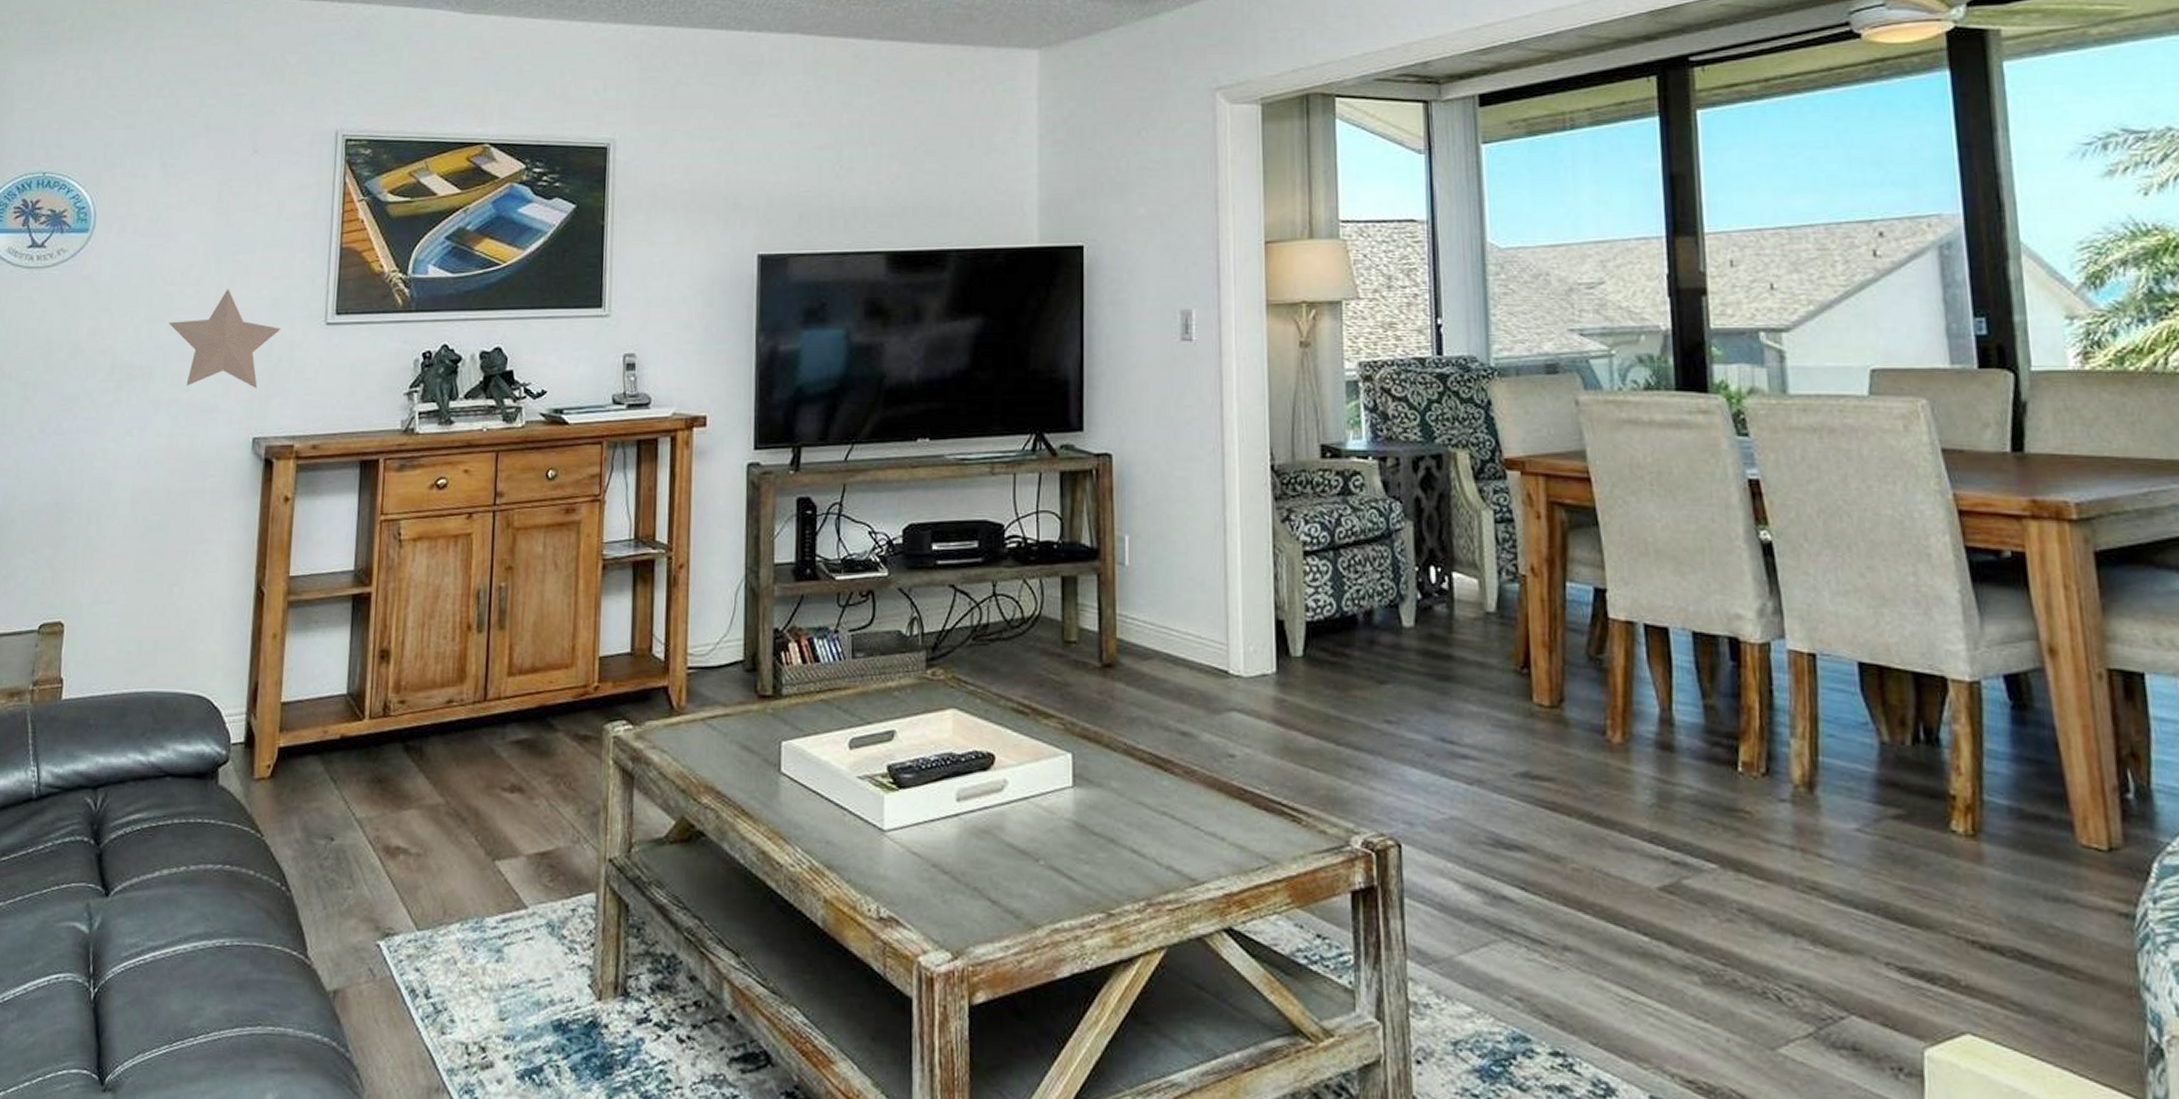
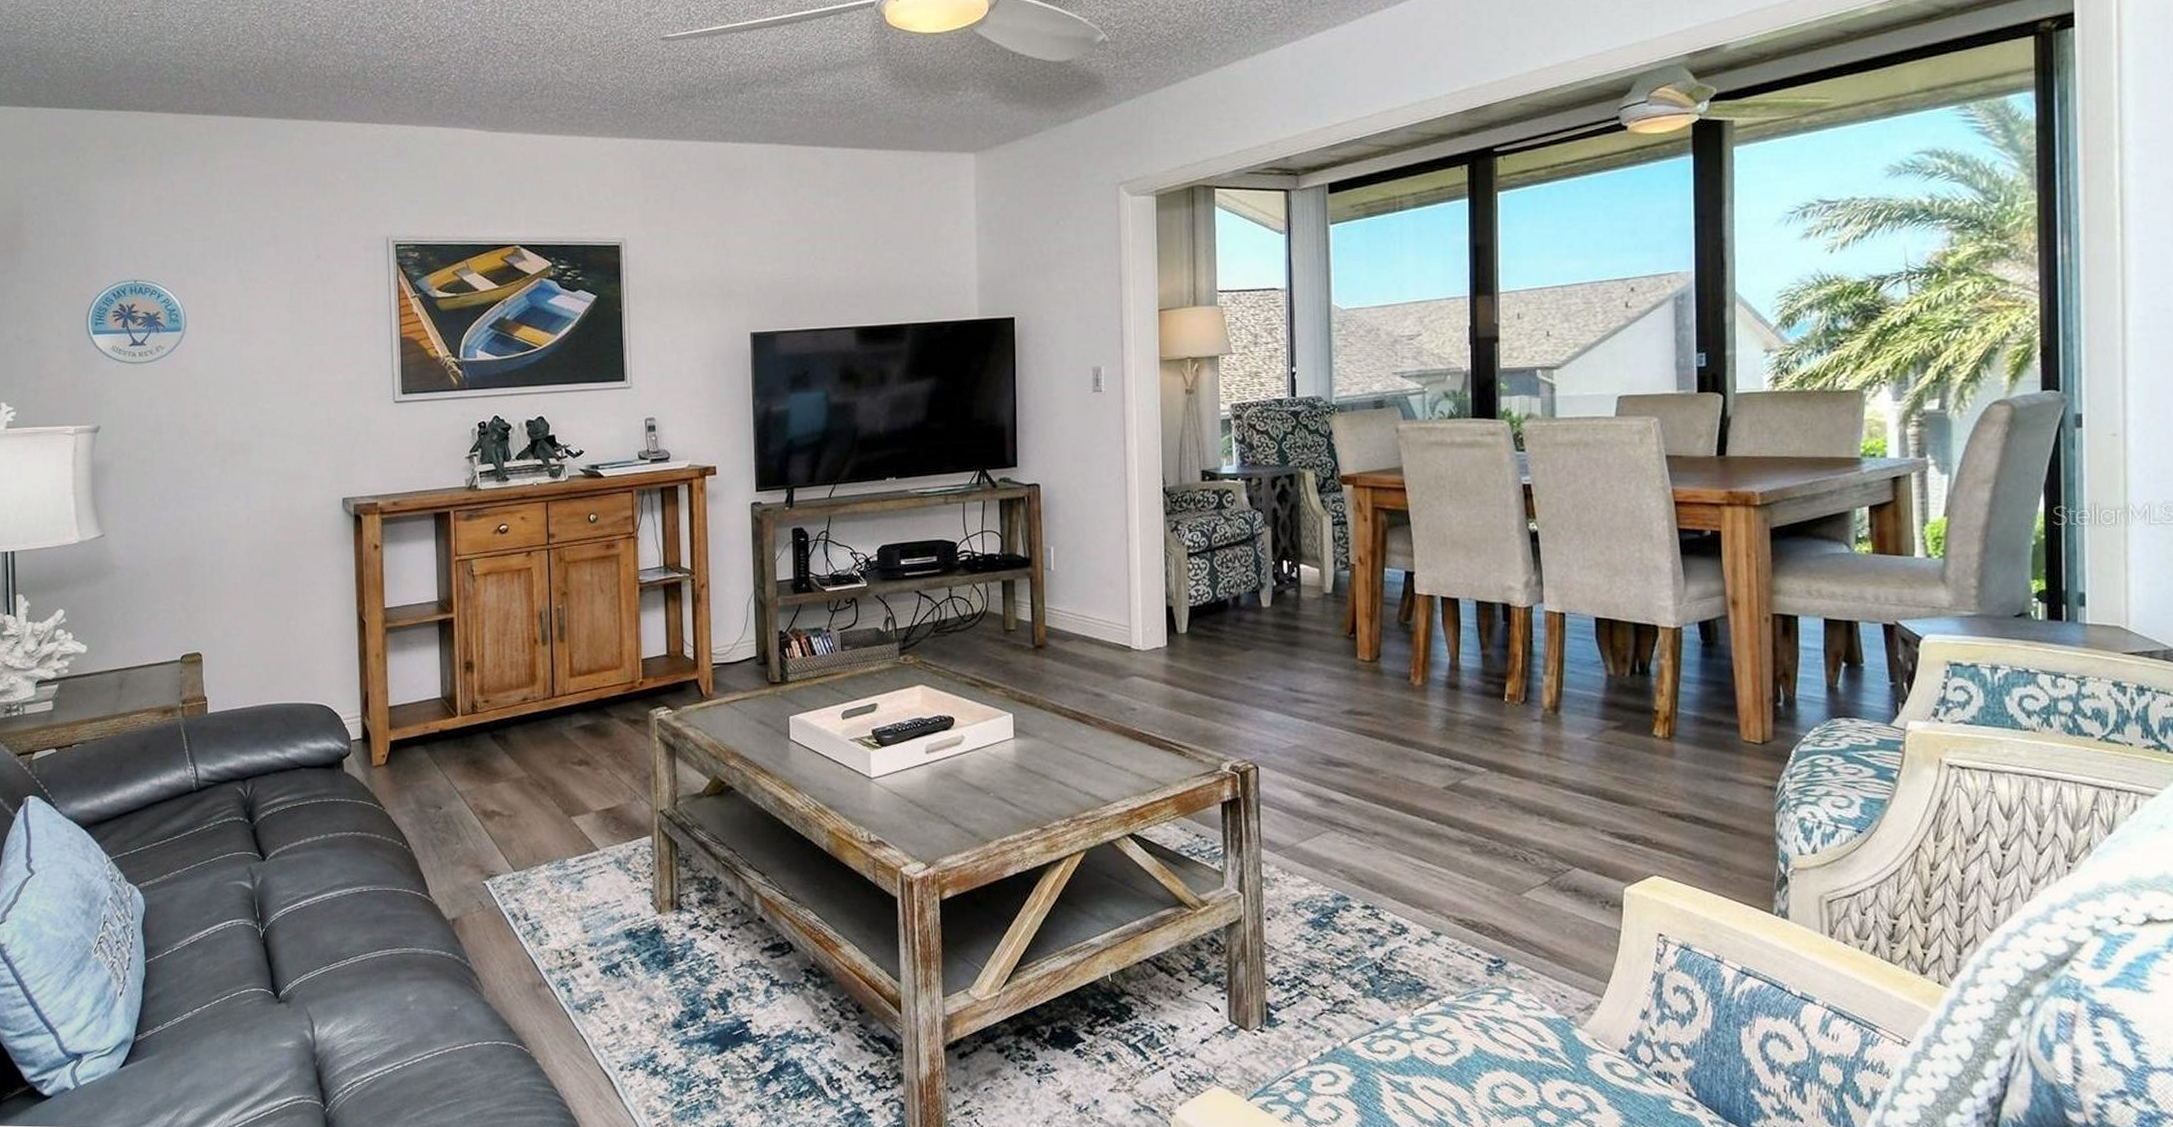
decorative star: present [169,289,281,388] -> none [260,375,357,458]

